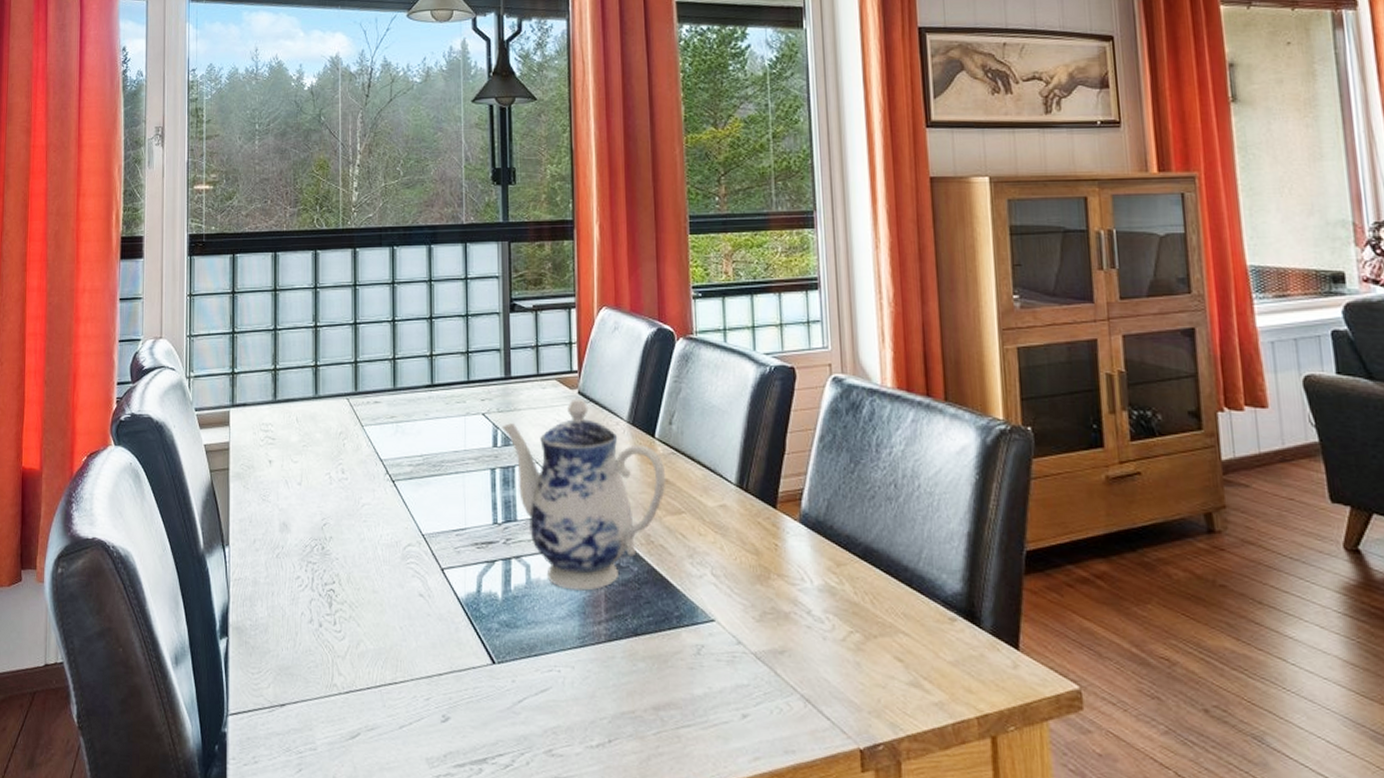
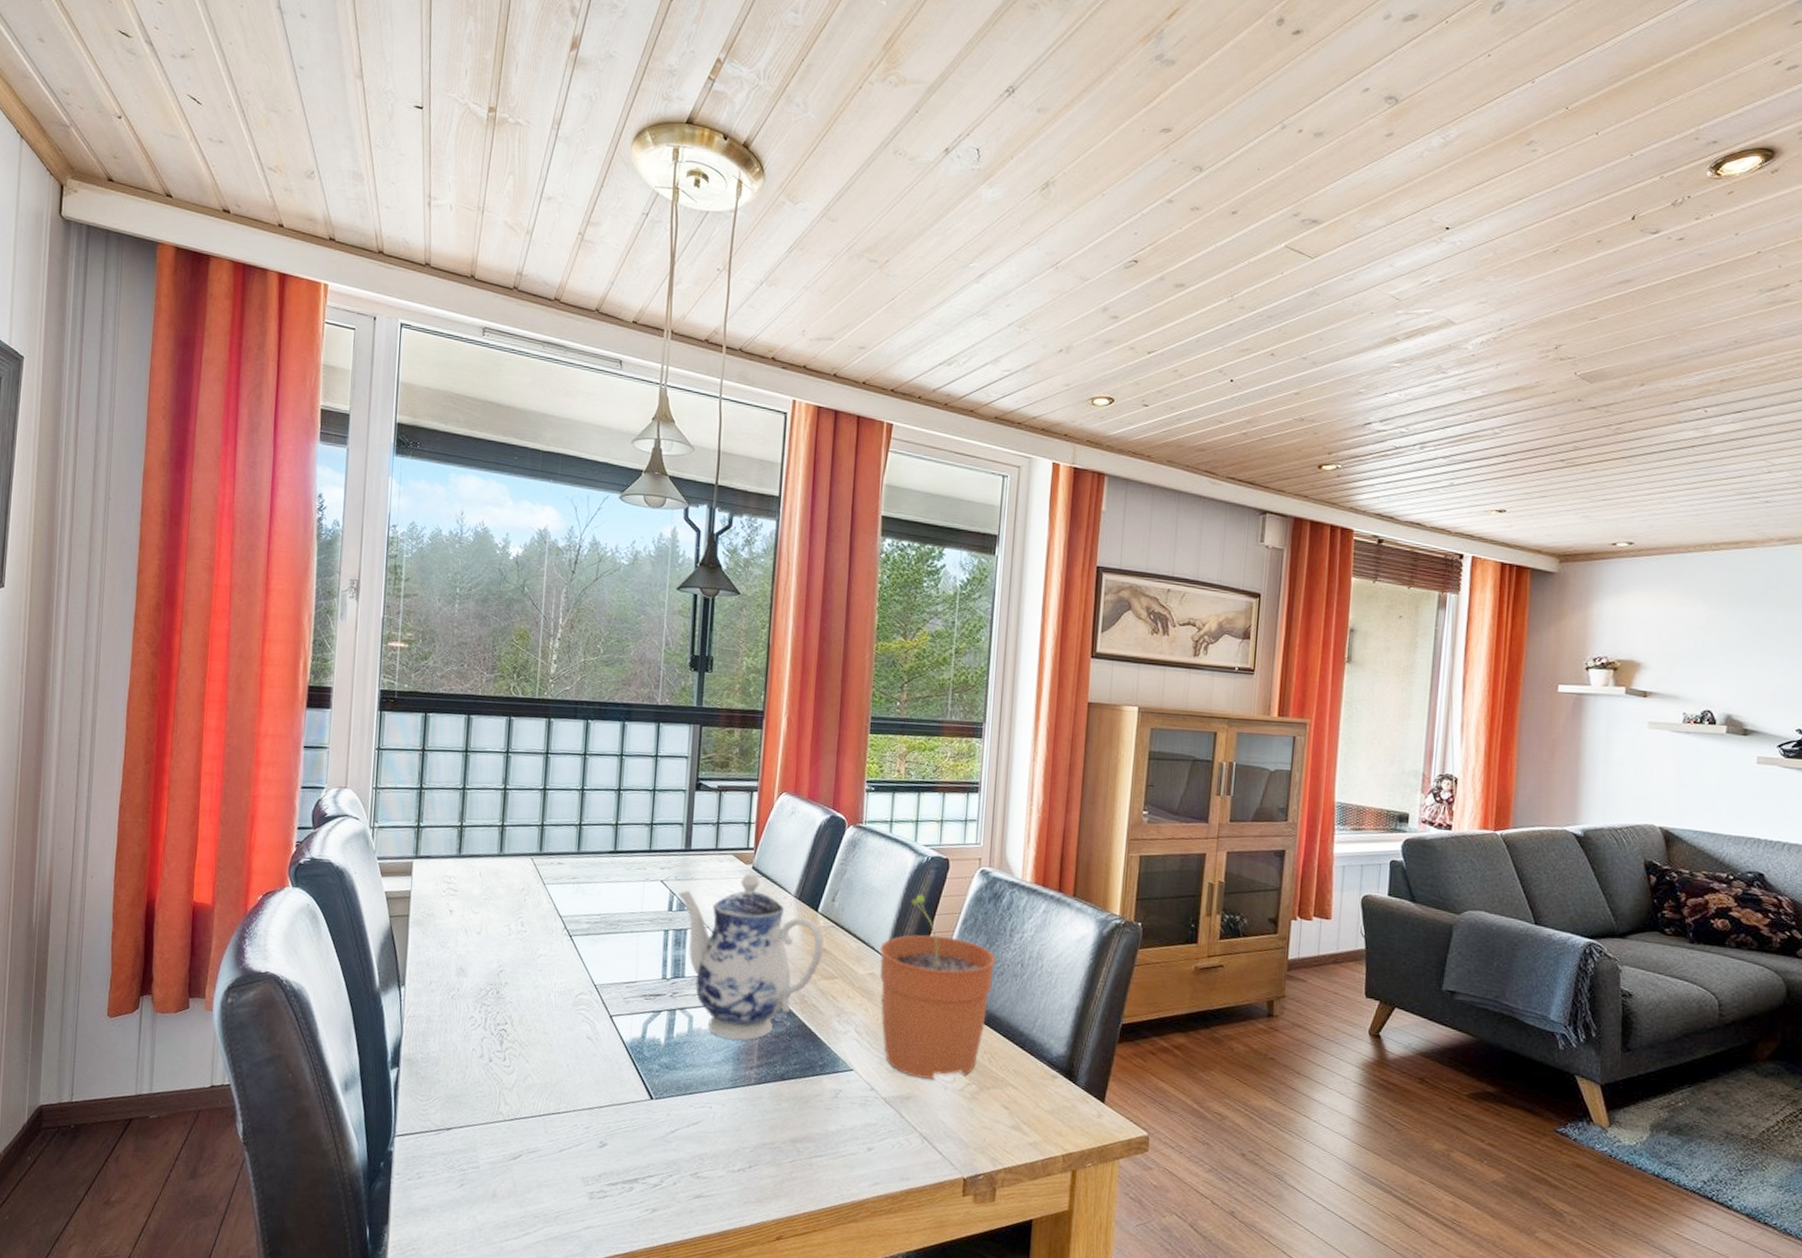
plant pot: none [728,410,864,628] -> present [880,894,996,1079]

